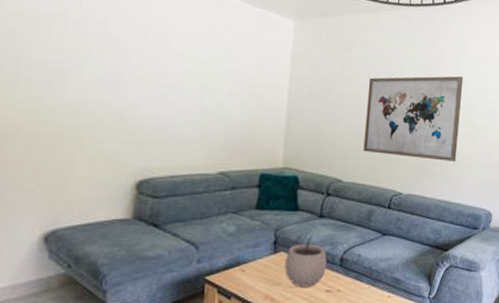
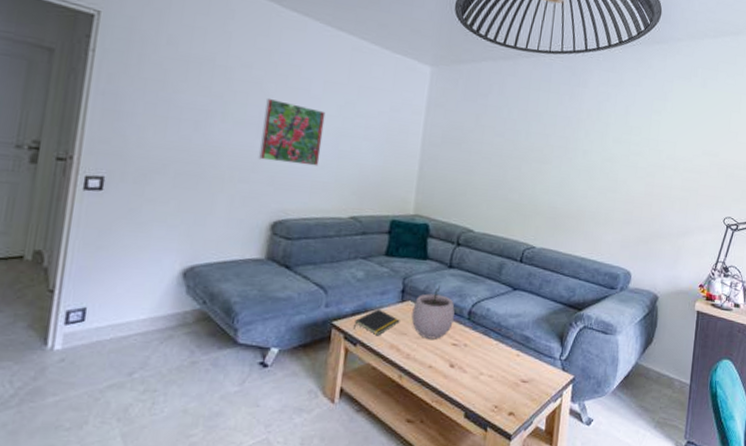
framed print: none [118,54,188,123] -> present [258,98,326,166]
notepad: none [227,262,274,288] -> present [354,309,400,336]
wall art: present [363,76,464,162] -> none [496,125,604,216]

